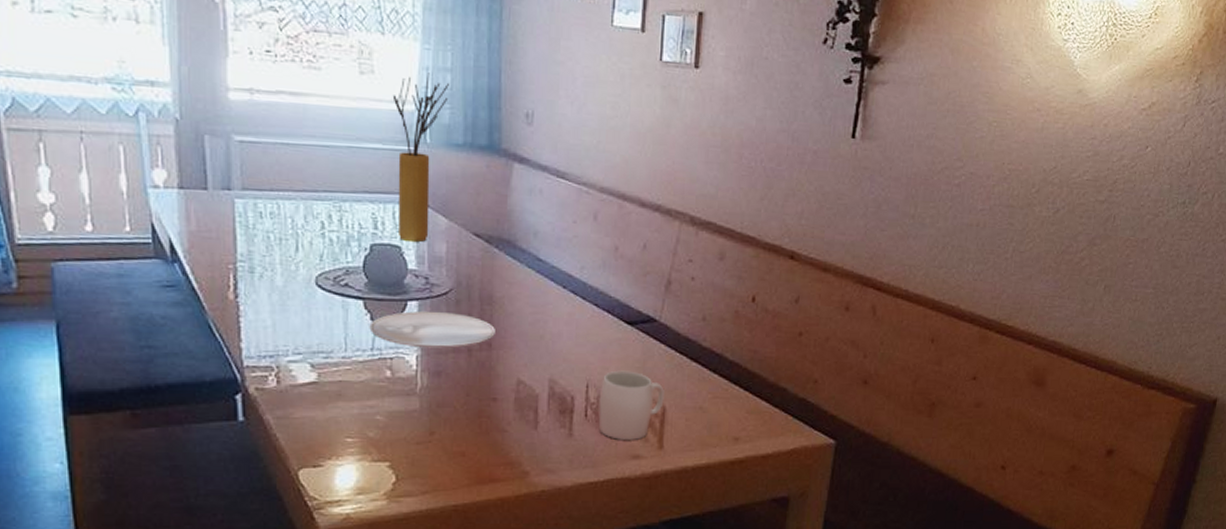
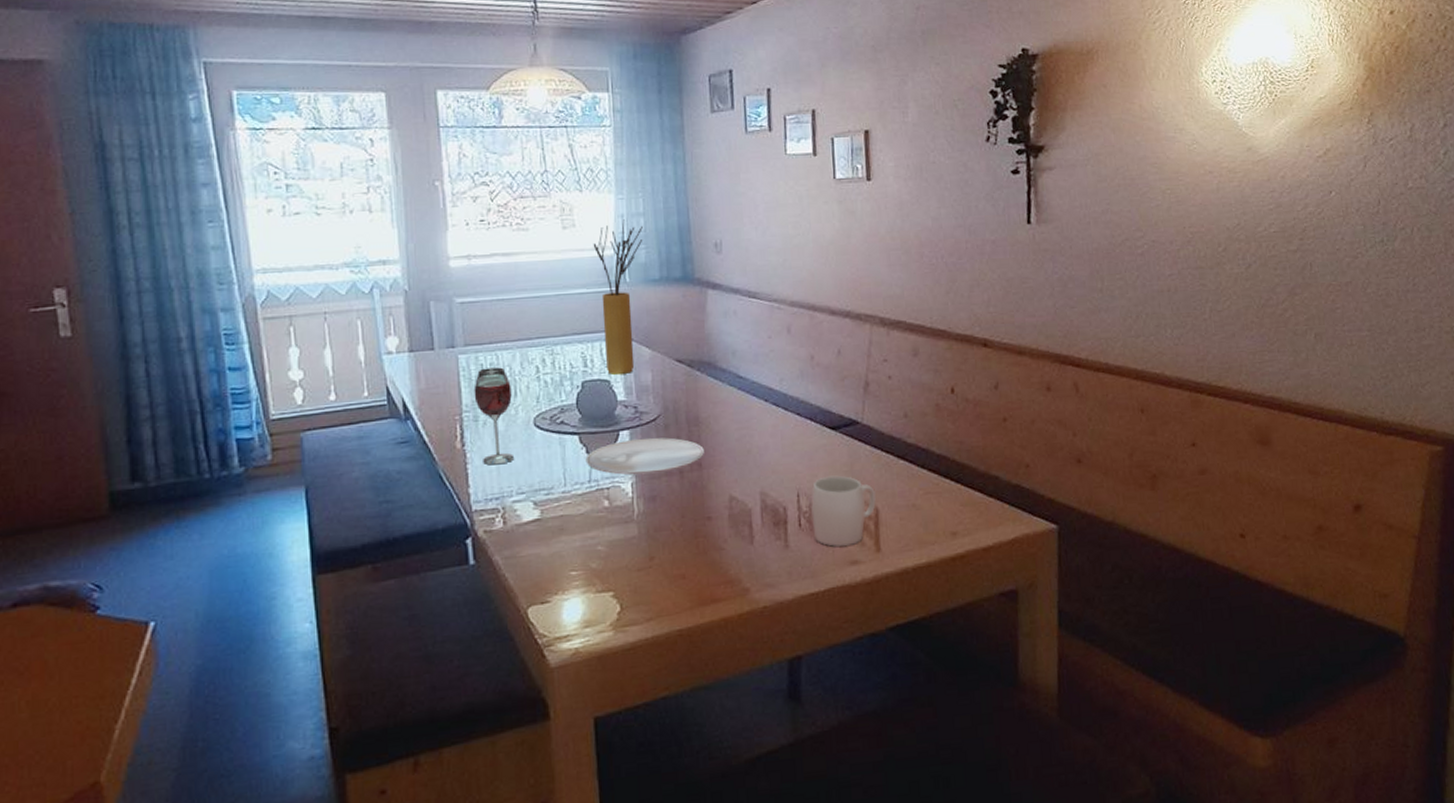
wineglass: none [250,217,293,322] -> present [473,367,515,465]

